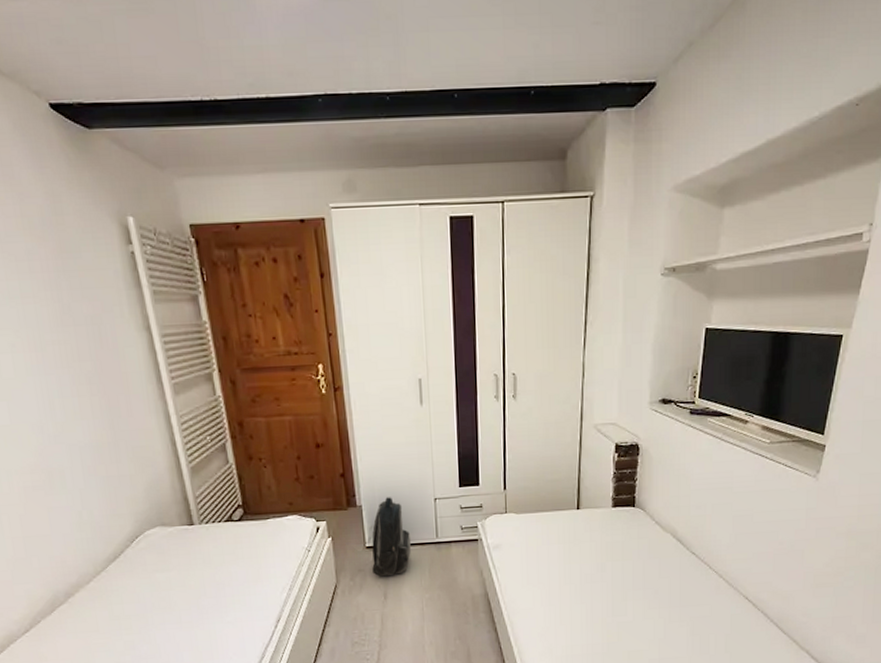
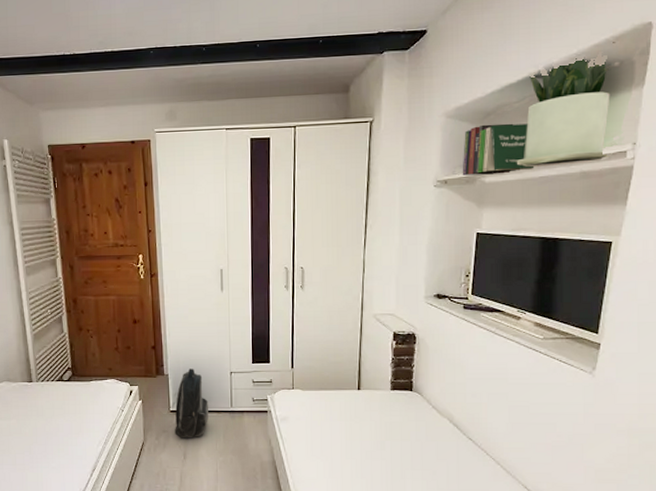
books: none [691,199,769,262] -> present [462,123,535,176]
planter: none [748,121,852,251] -> present [514,57,612,167]

